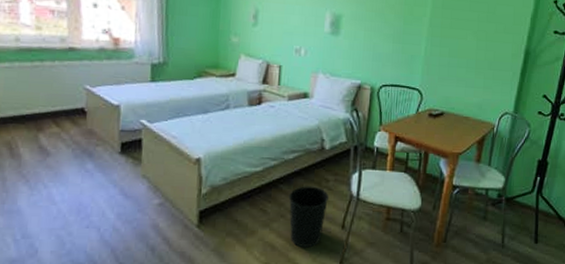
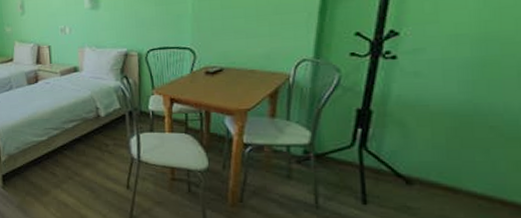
wastebasket: present [288,186,330,248] -> none [73,151,111,206]

